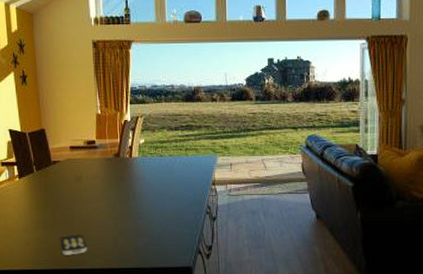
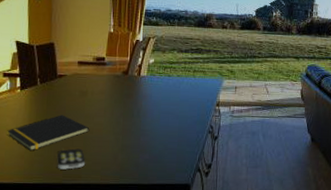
notepad: none [12,201,88,238] -> present [8,115,90,151]

